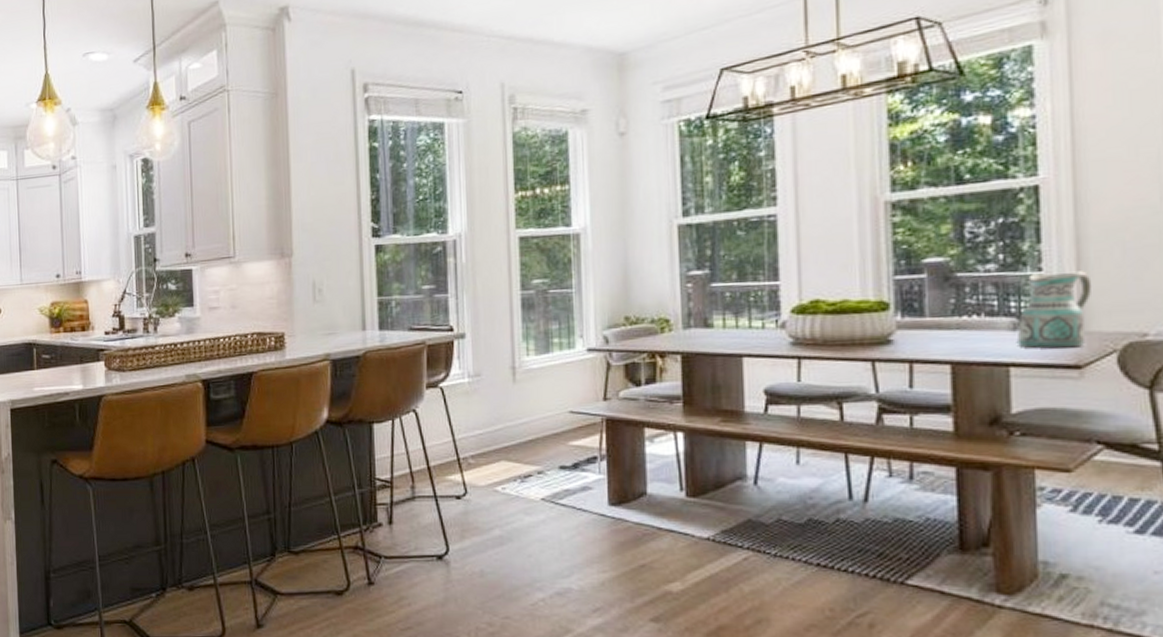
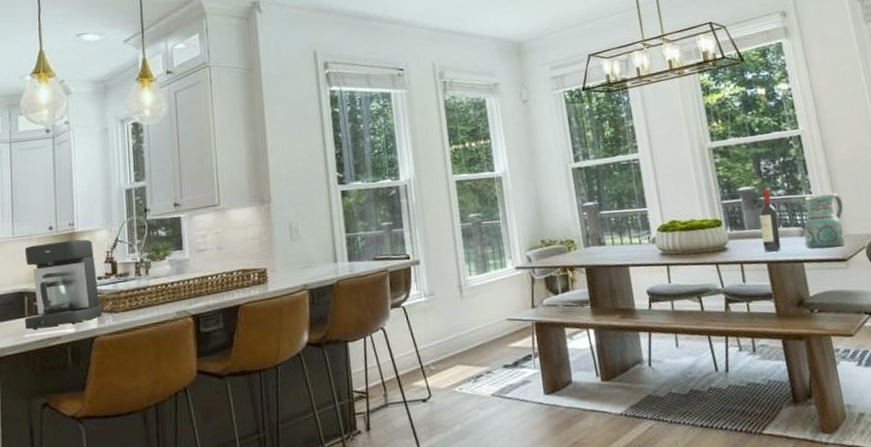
coffee maker: none [32,289,110,383] -> present [24,239,102,330]
wine bottle: none [948,261,980,350] -> present [759,189,781,252]

